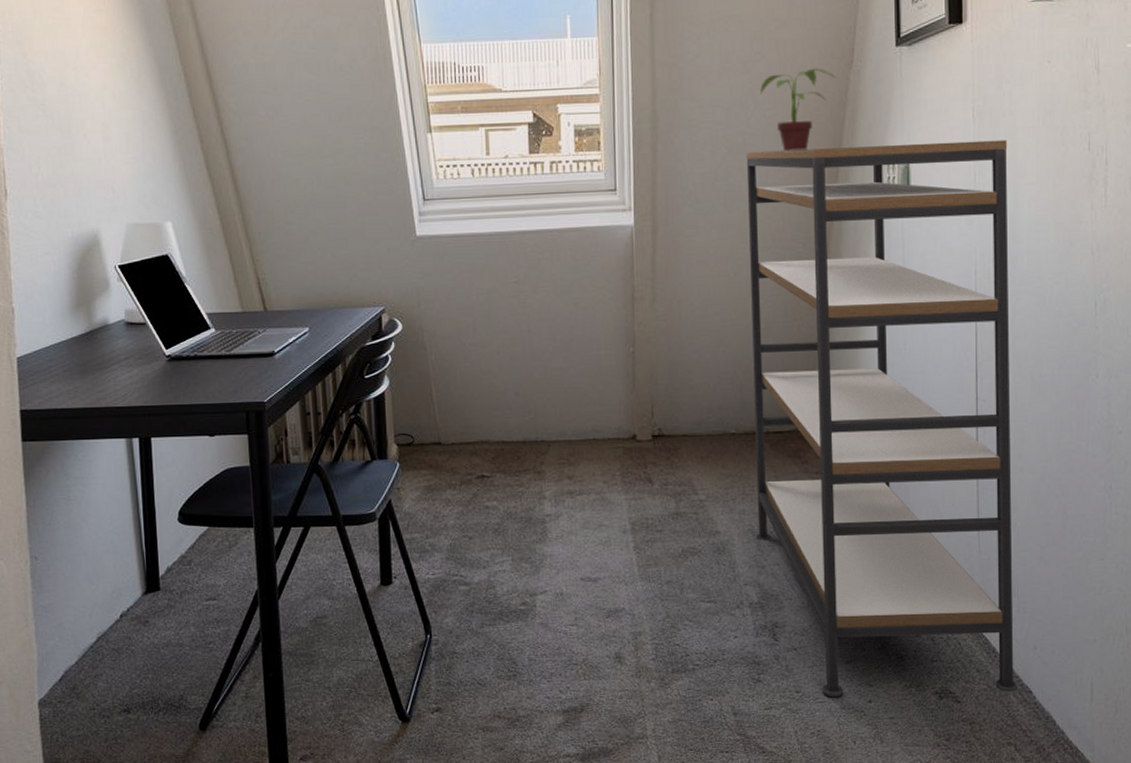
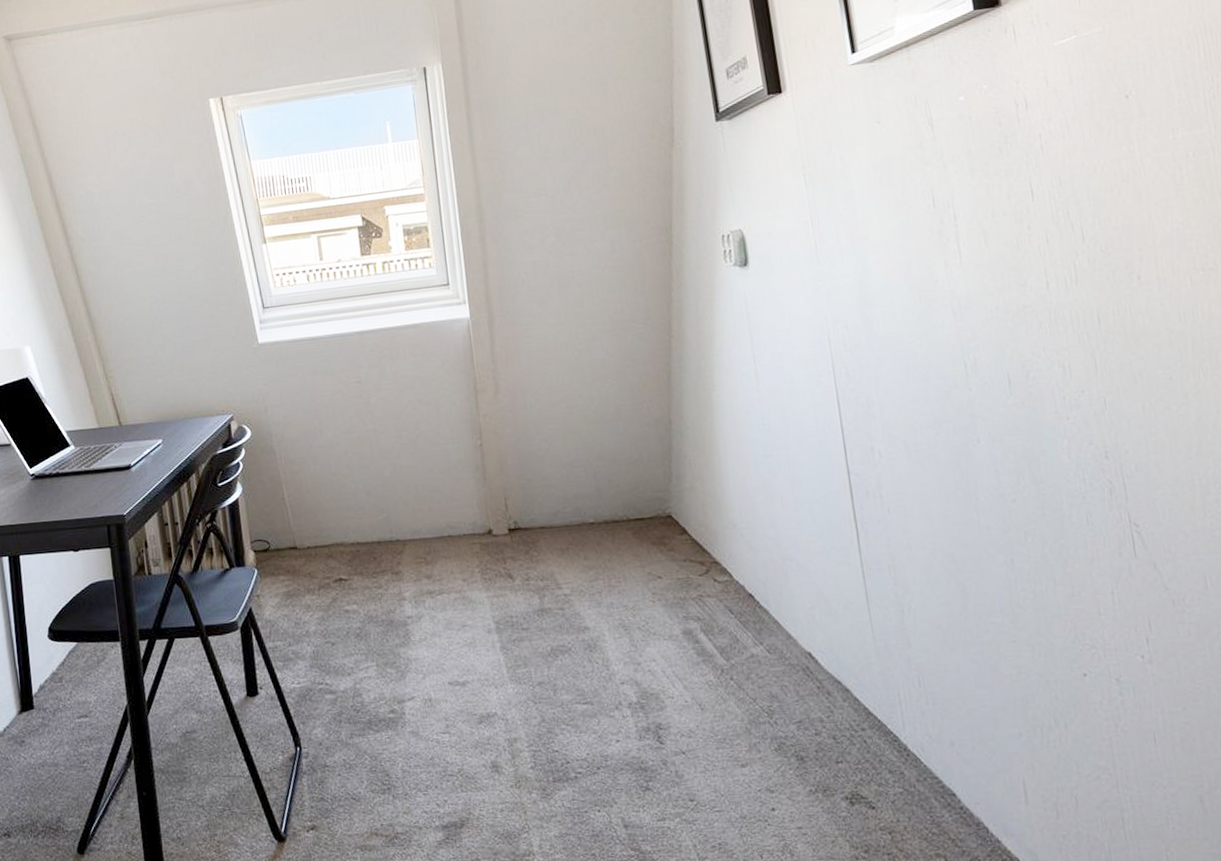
shelving unit: present [746,140,1017,697] -> none [575,203,938,806]
potted plant: present [760,68,838,151] -> none [583,149,661,234]

